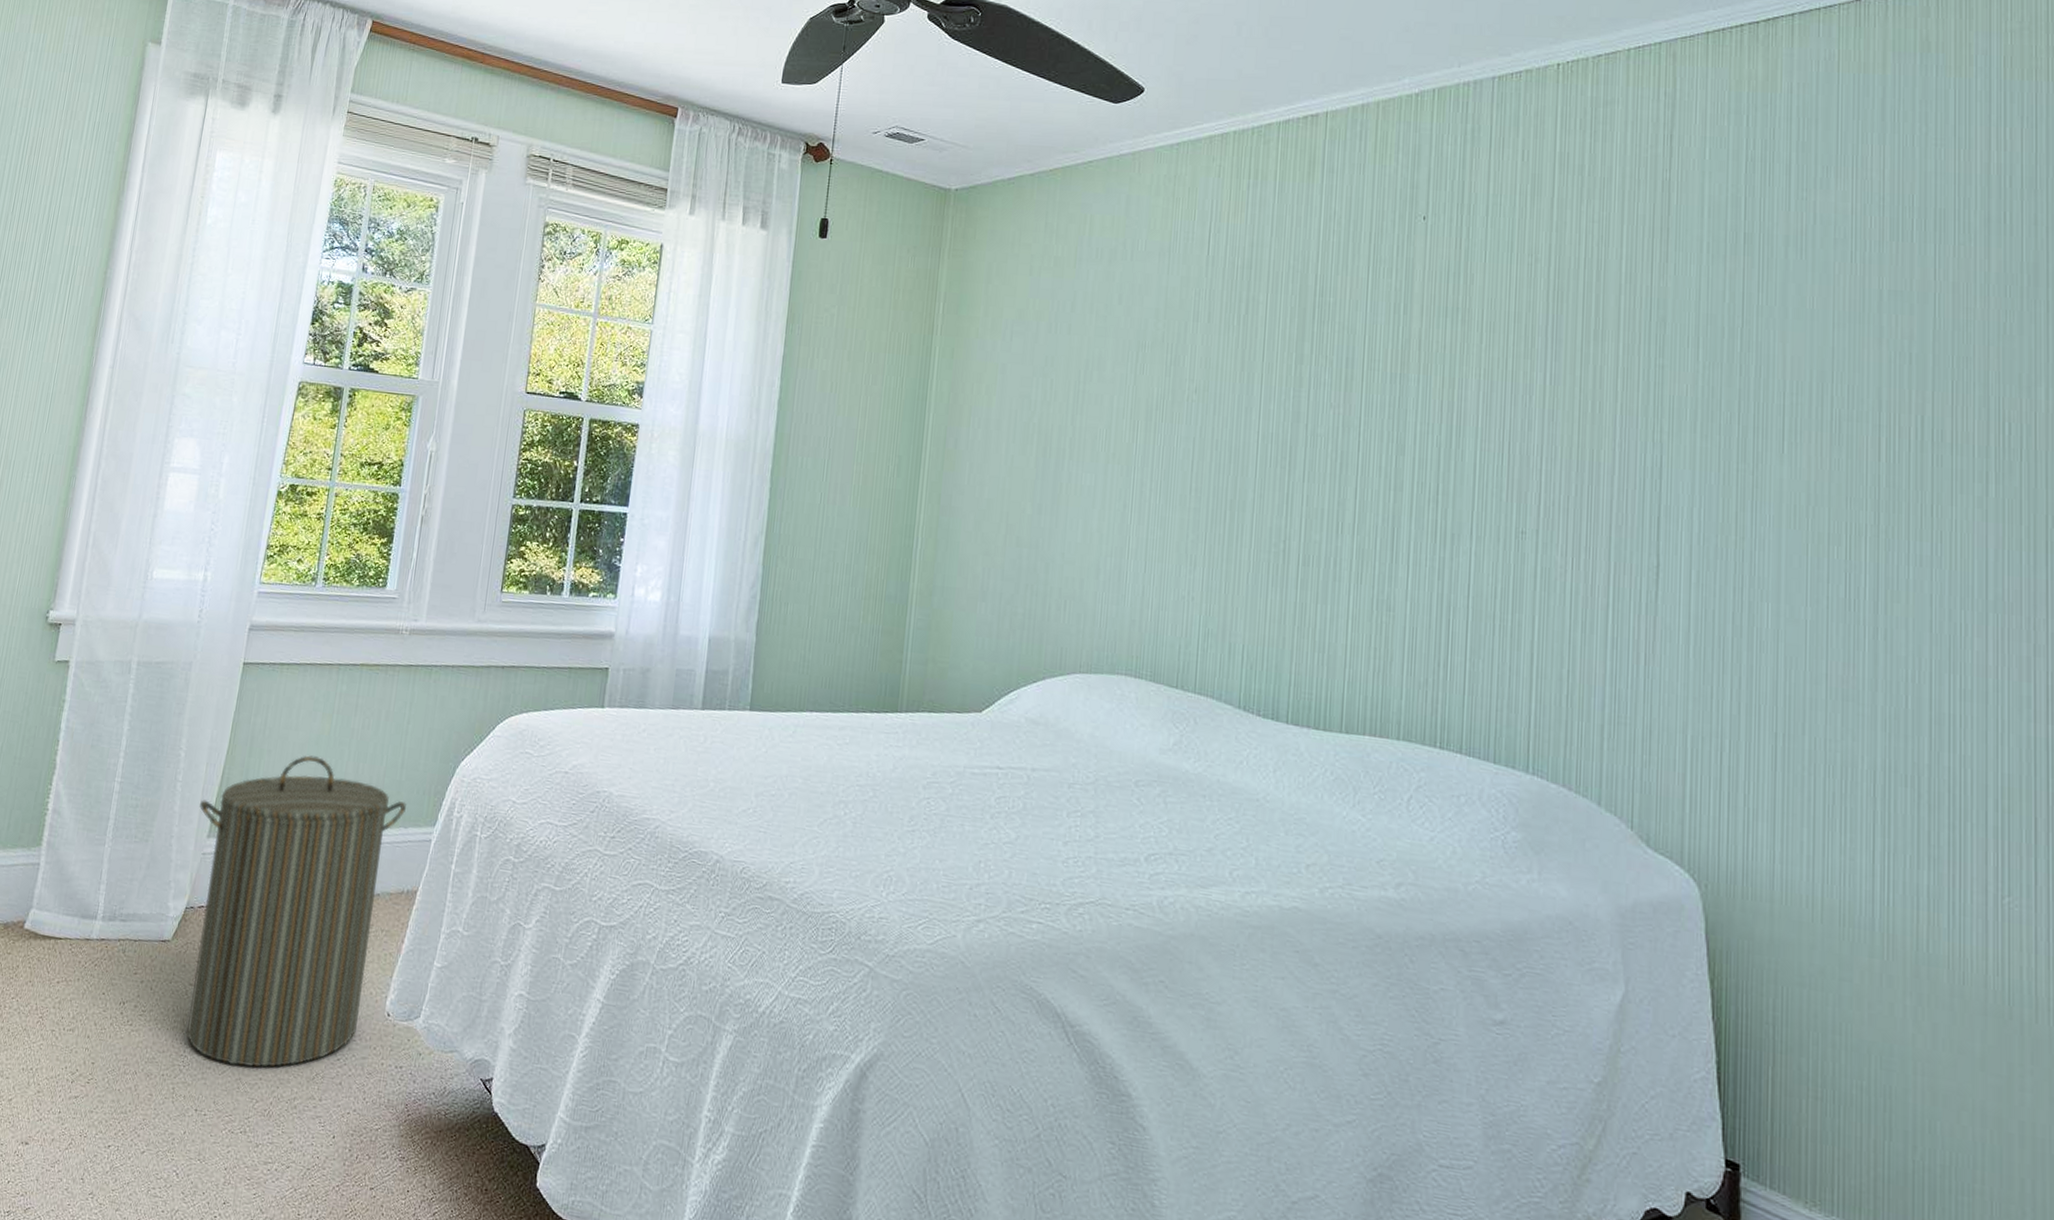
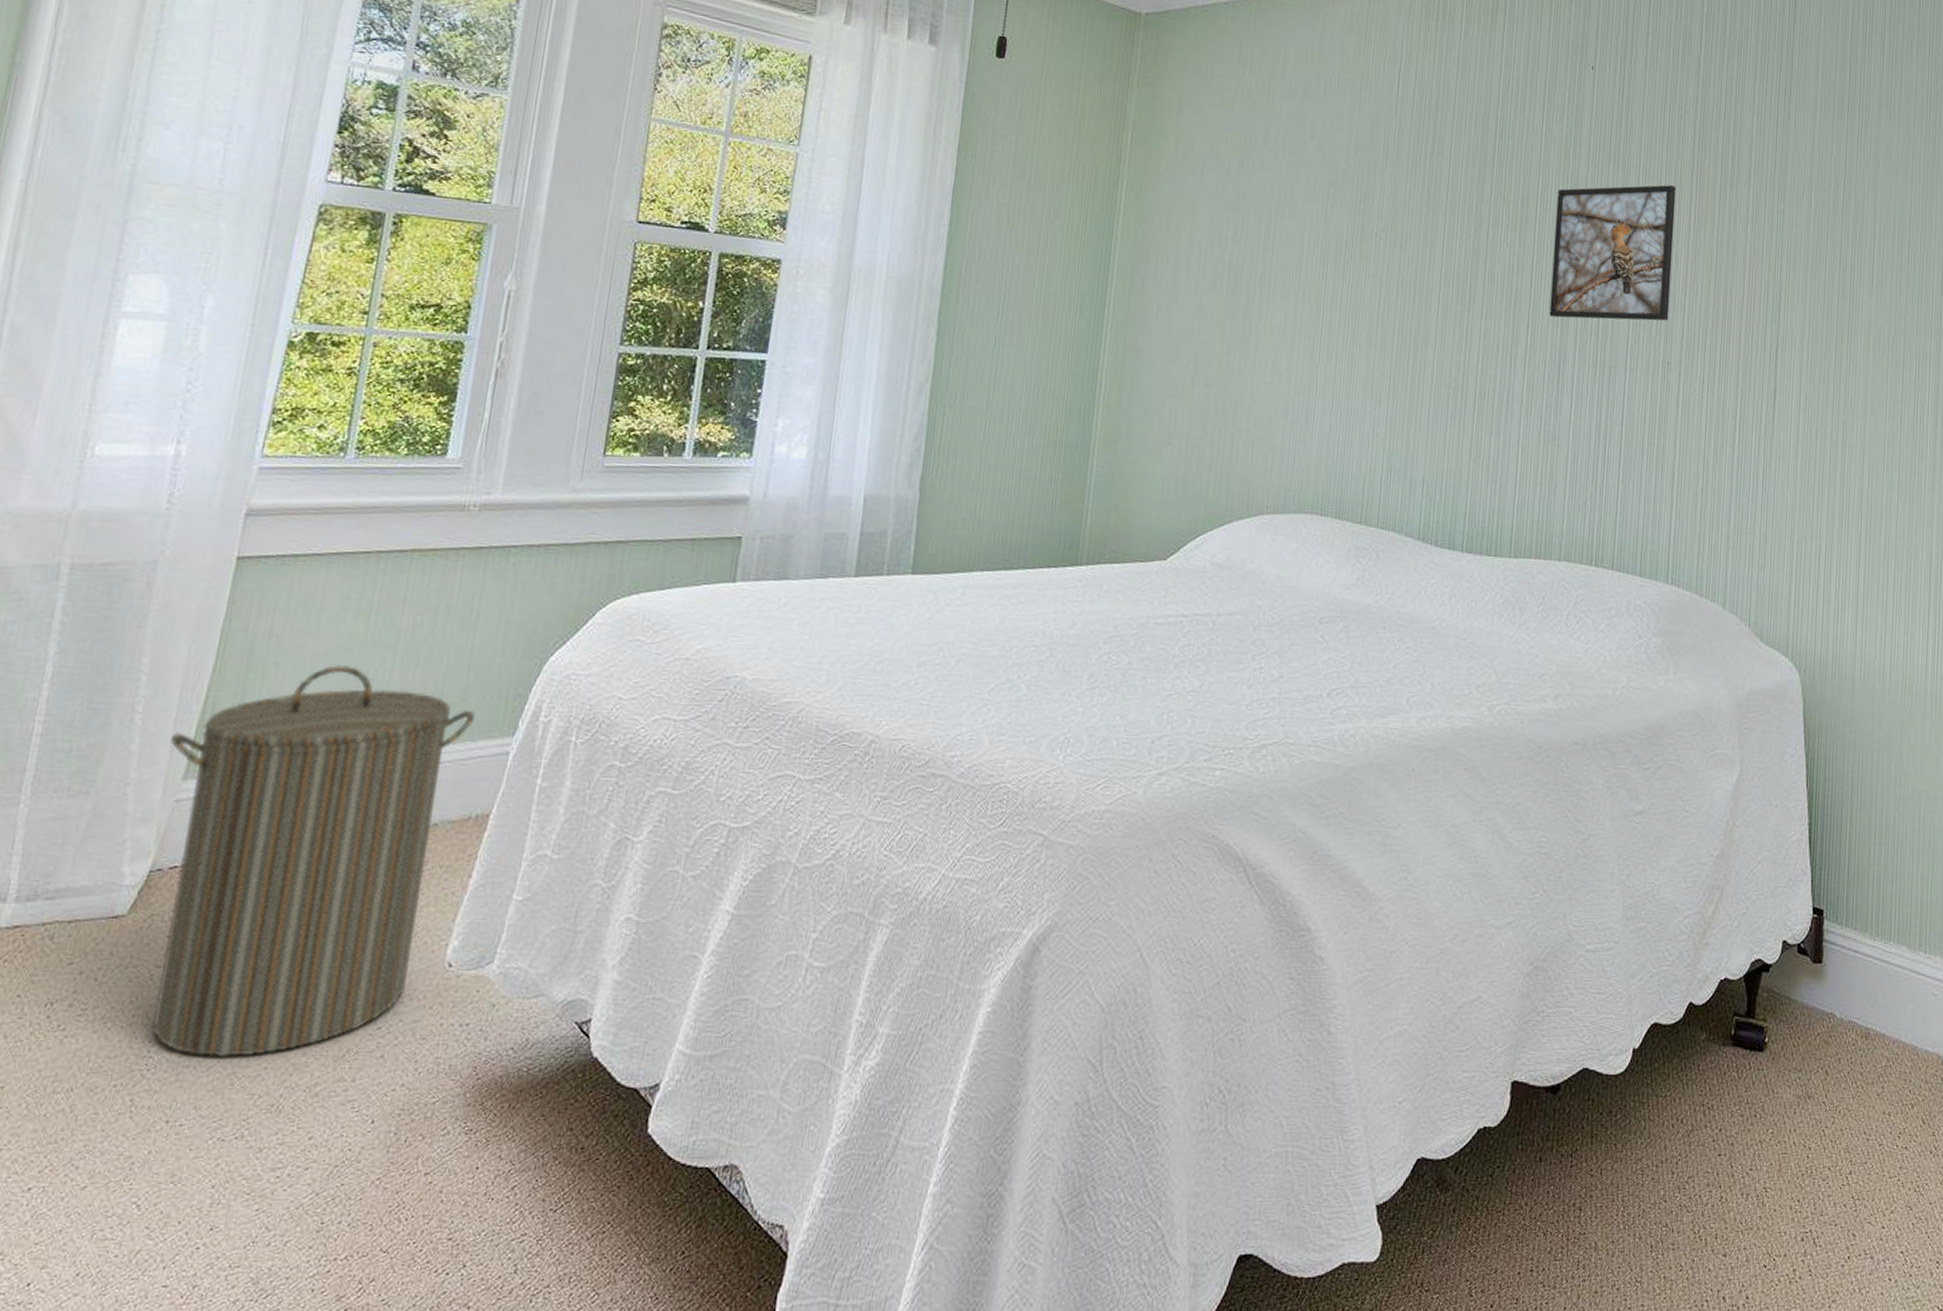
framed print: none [1380,339,1528,487] -> present [1549,185,1676,321]

